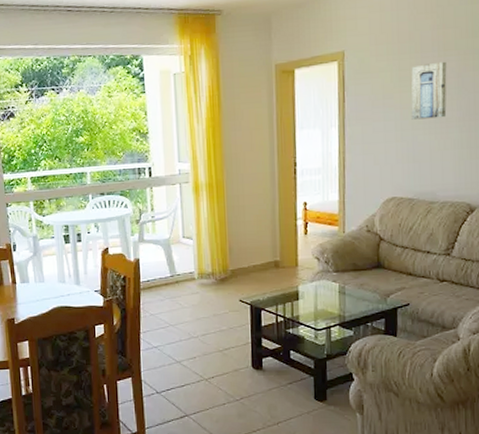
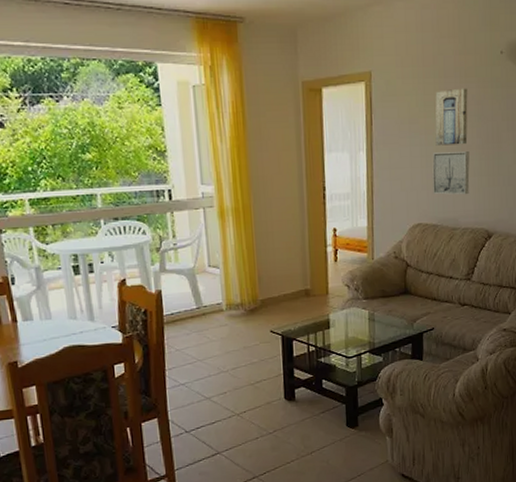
wall art: none [408,124,449,169] -> present [432,151,470,195]

